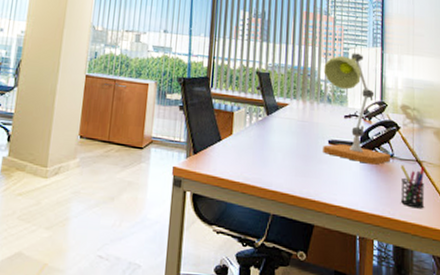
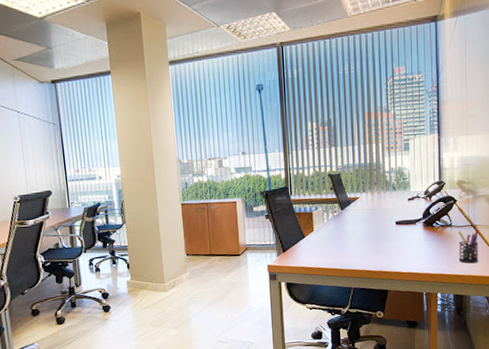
desk lamp: present [323,53,390,165] -> none [387,142,449,235]

